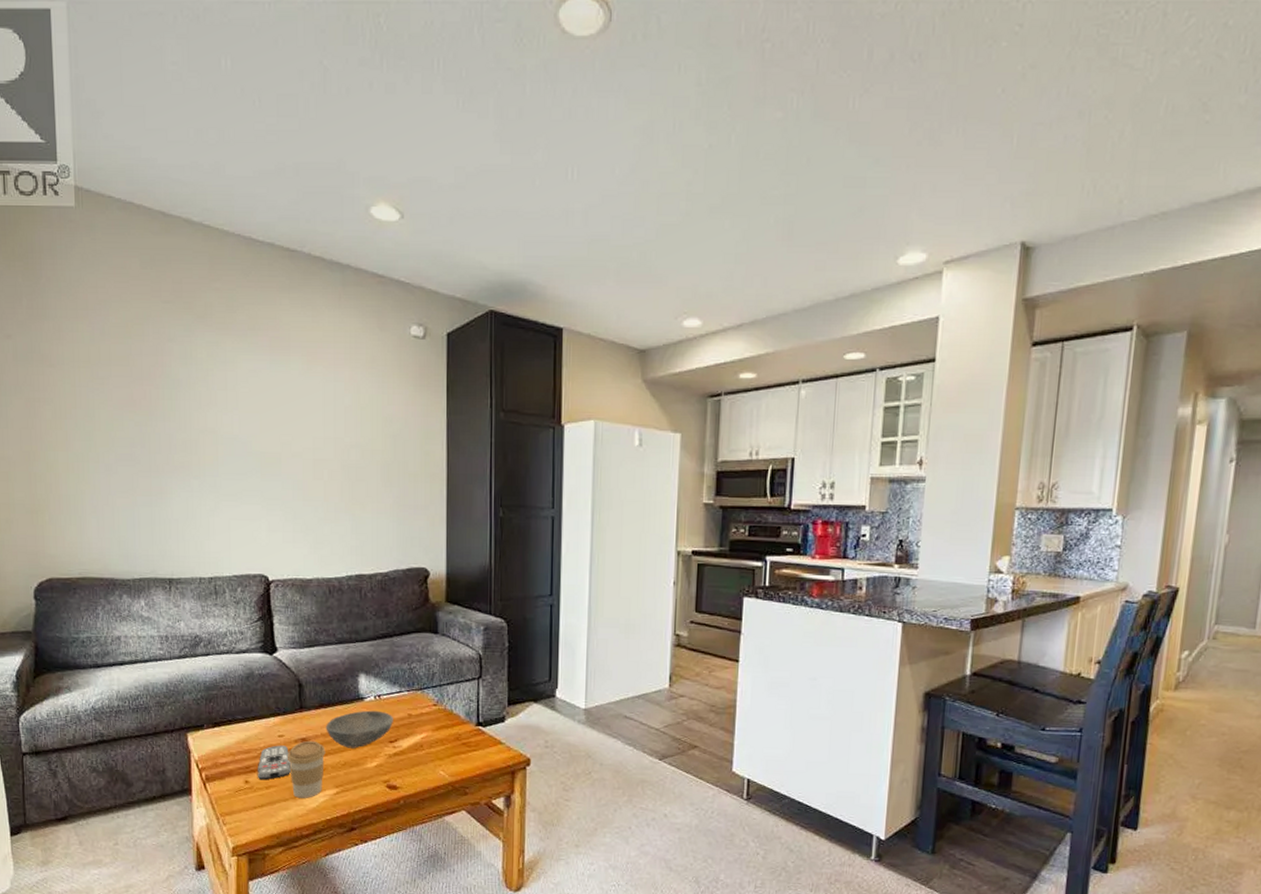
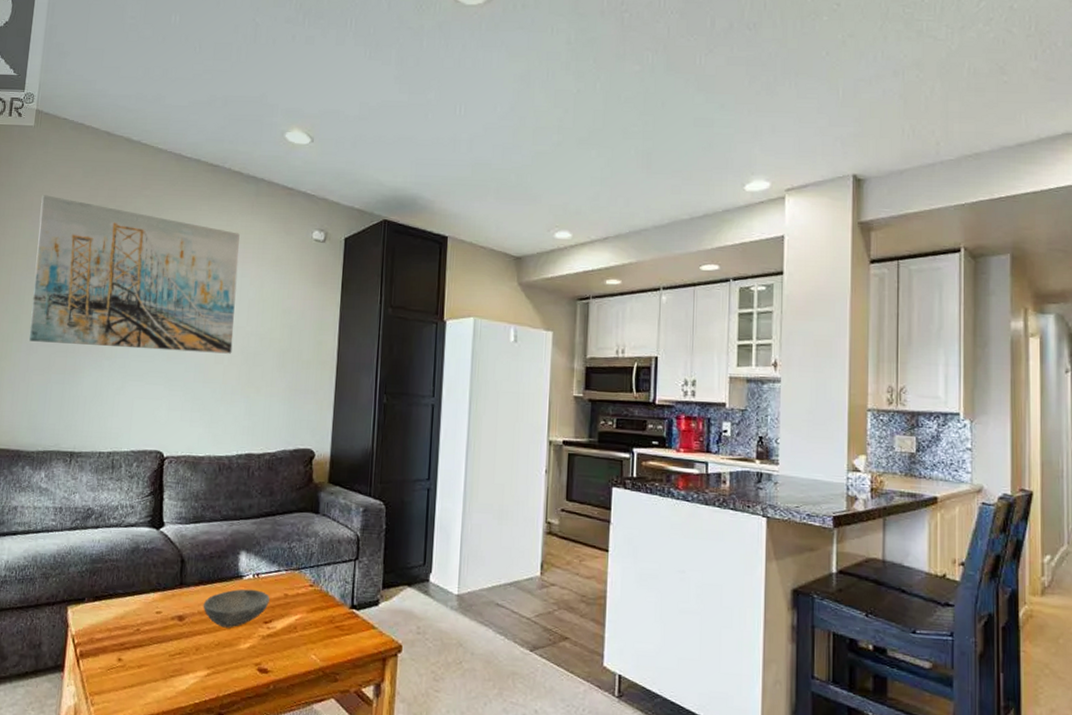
wall art: none [97,291,331,468] -> present [29,195,240,354]
remote control: present [257,745,292,780] -> none [130,622,166,659]
coffee cup: present [288,740,326,798] -> none [163,618,201,680]

